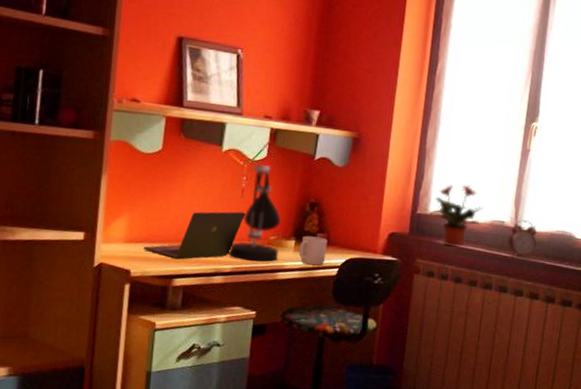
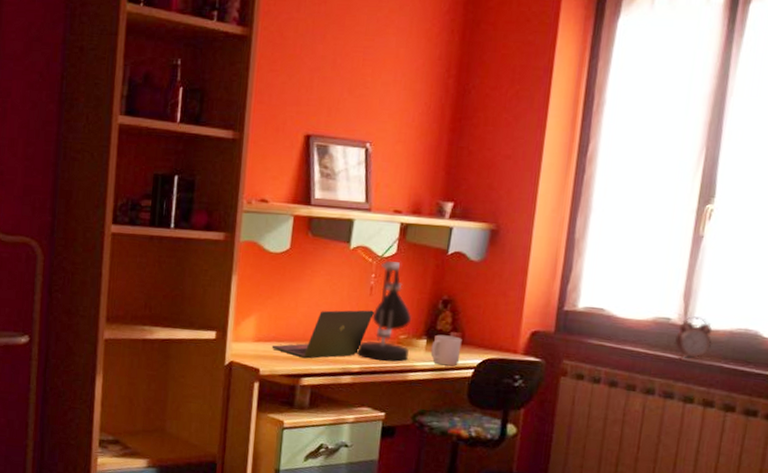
potted plant: present [430,184,484,246] -> none [579,277,645,346]

